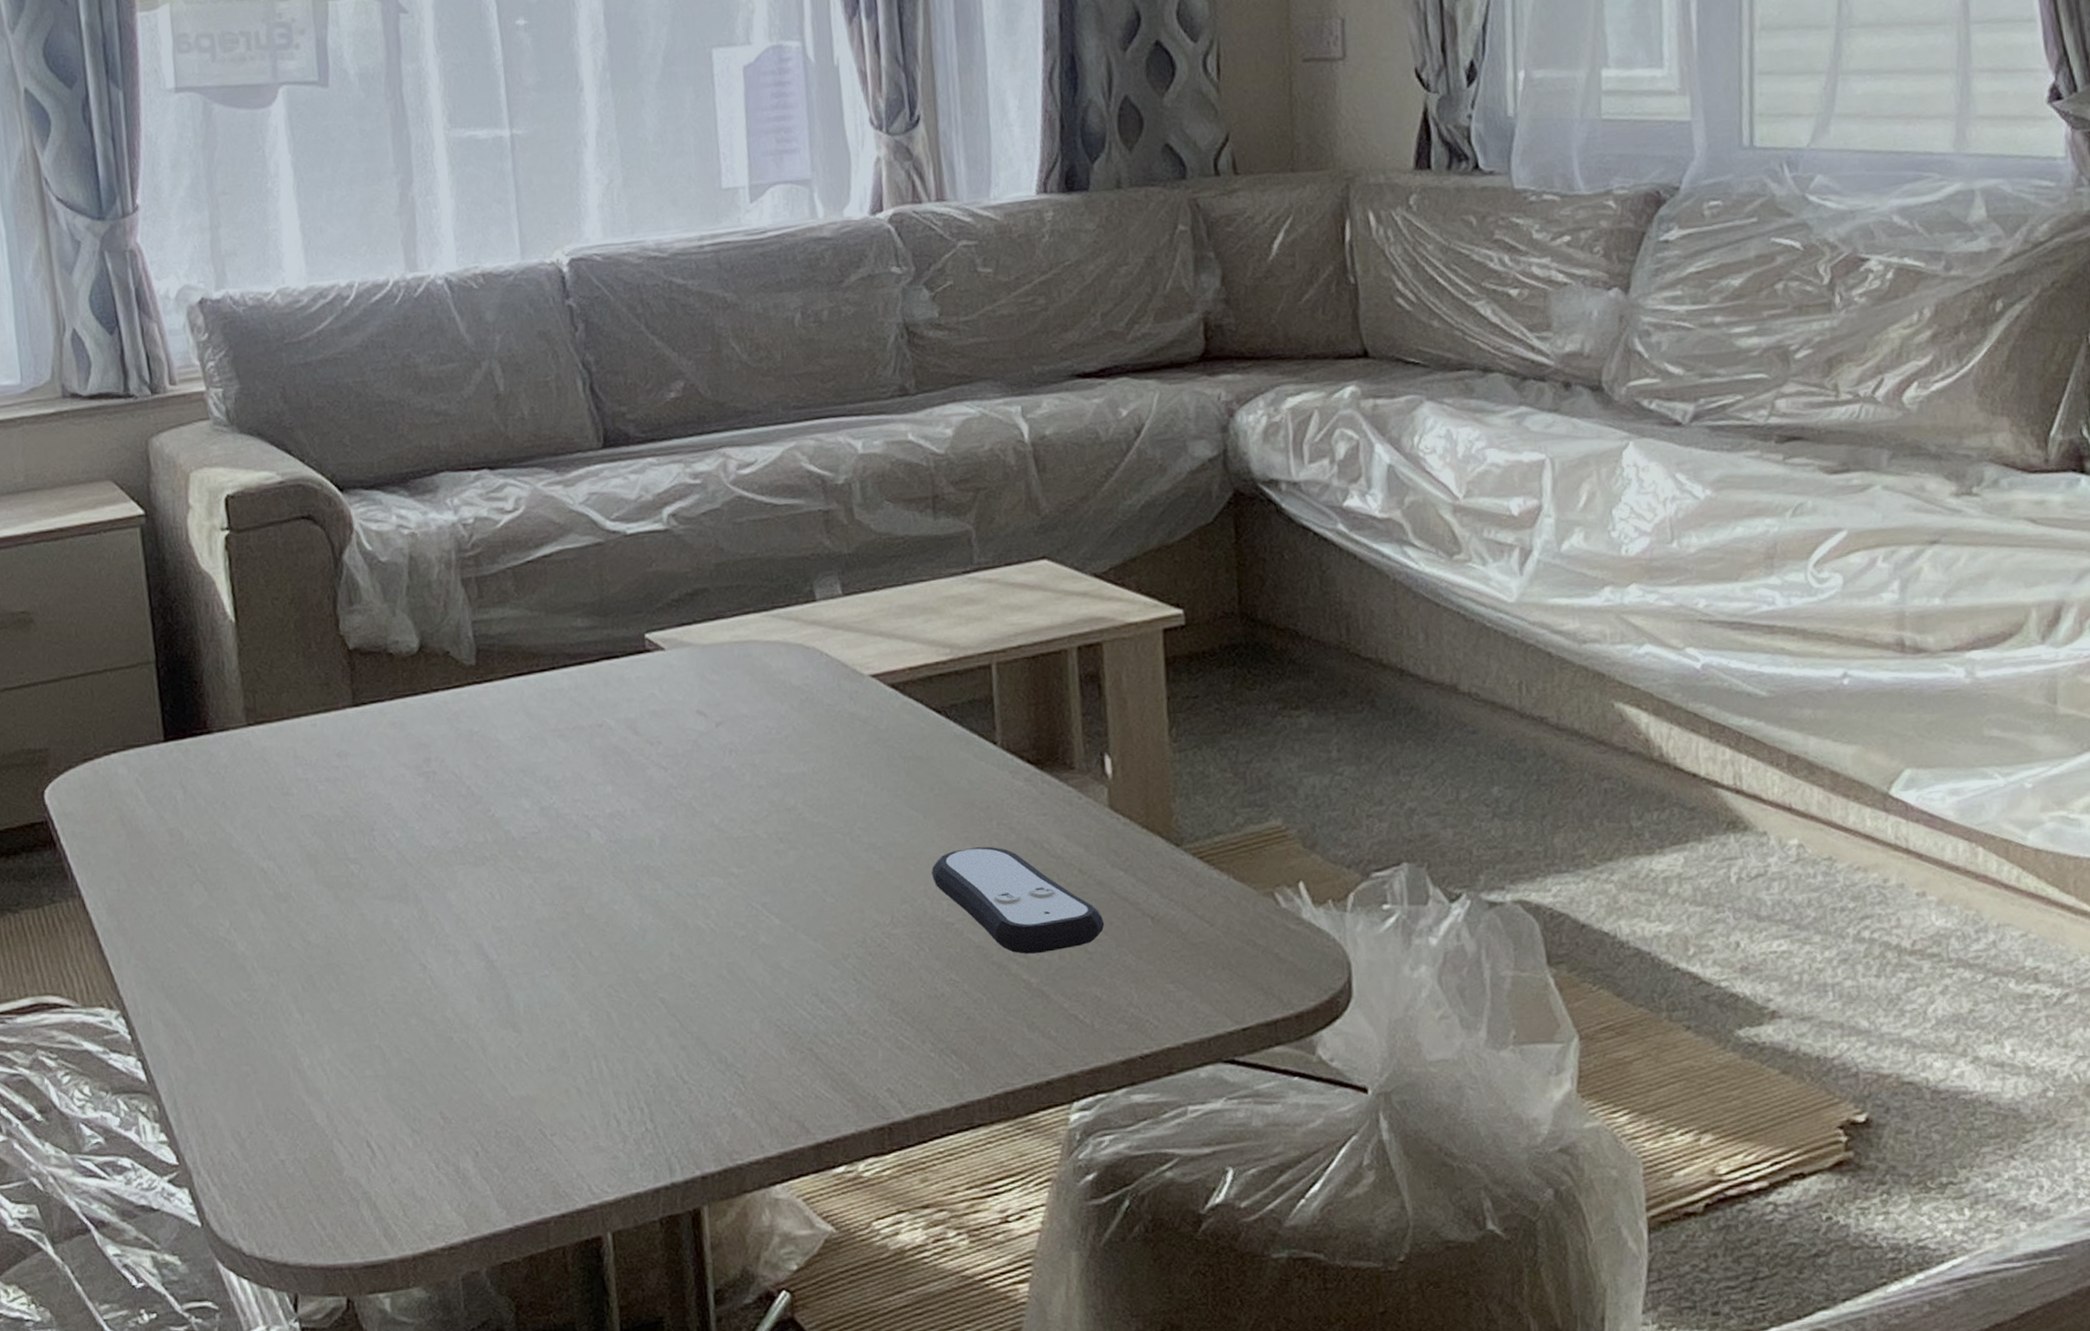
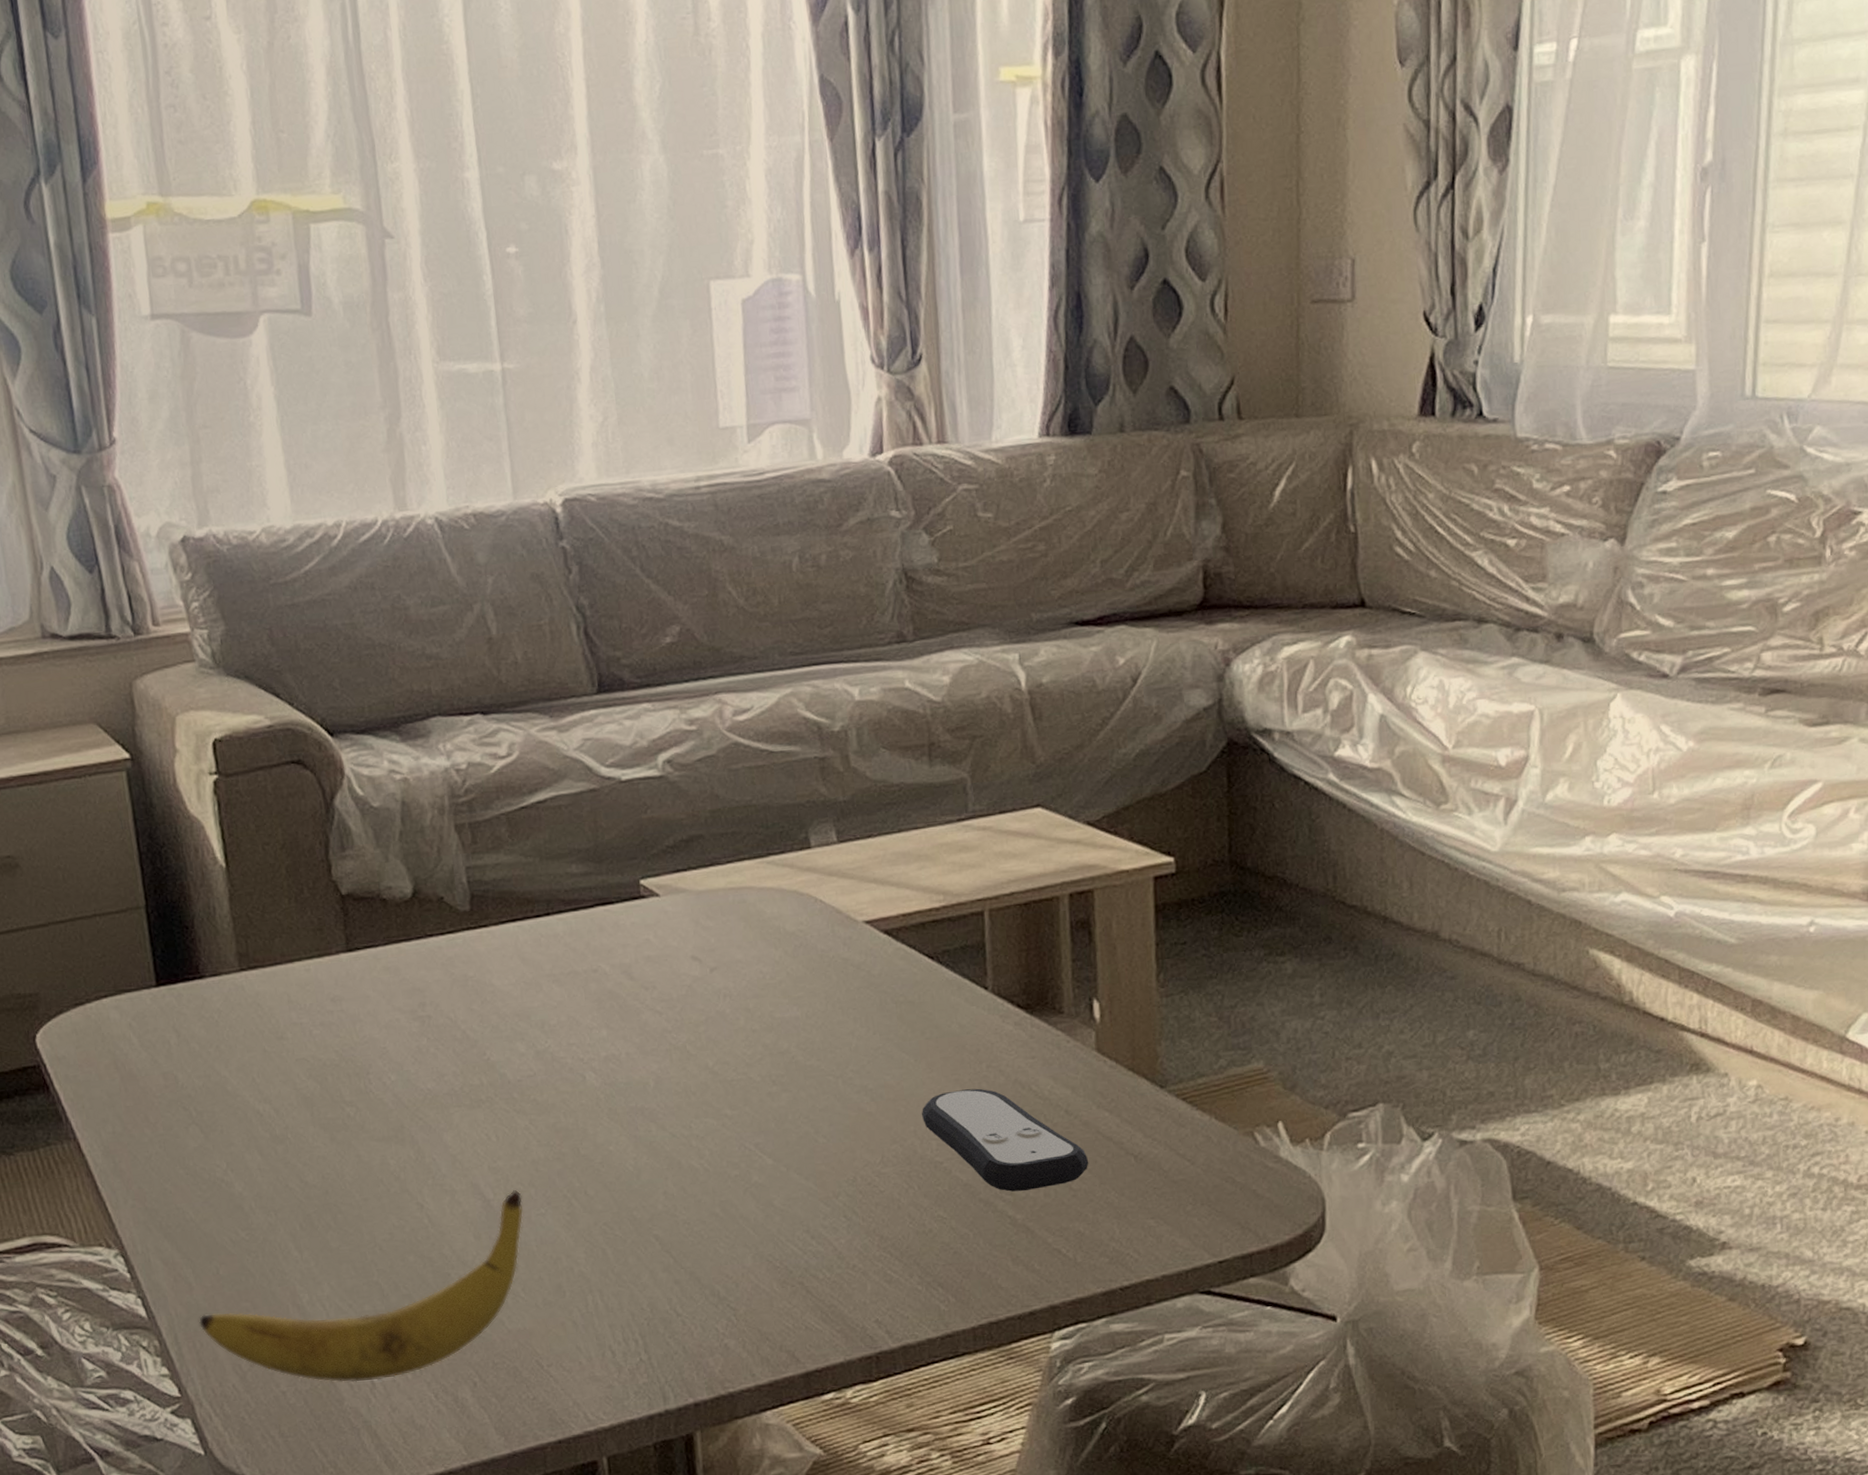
banana: none [198,950,527,1151] -> present [199,1189,523,1382]

